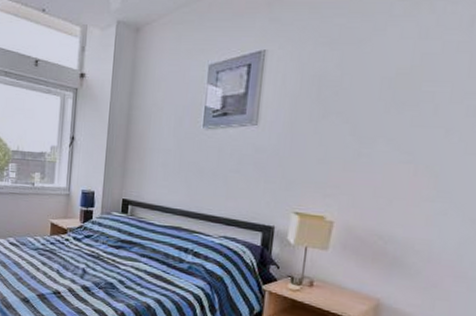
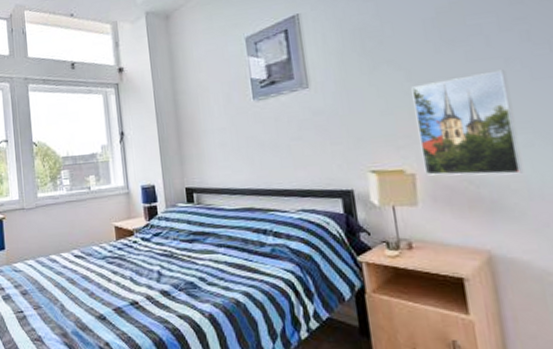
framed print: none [342,139,443,237] -> present [411,69,522,176]

